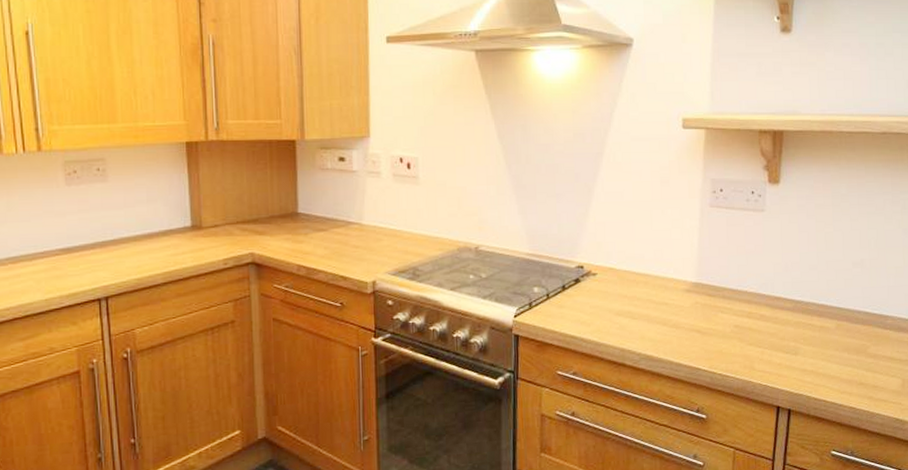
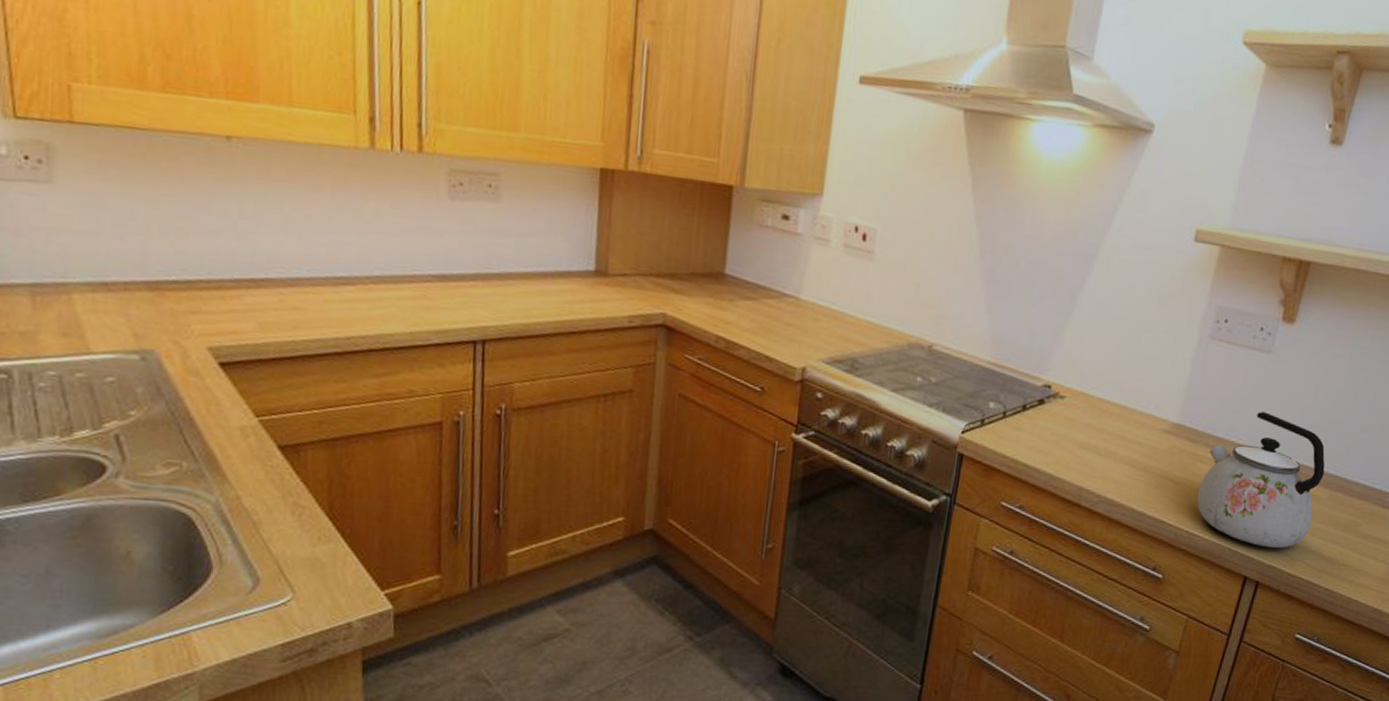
kettle: none [723,261,829,378] -> present [1196,411,1325,548]

